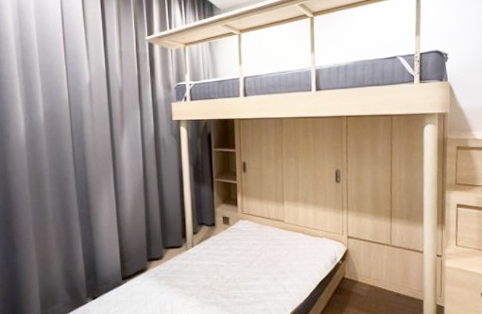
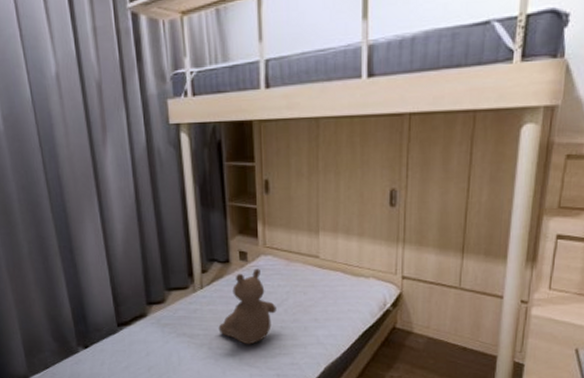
teddy bear: none [205,230,252,294] -> present [218,268,277,345]

